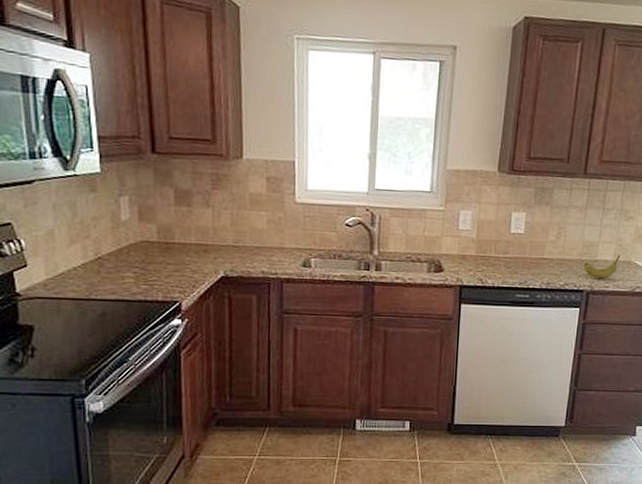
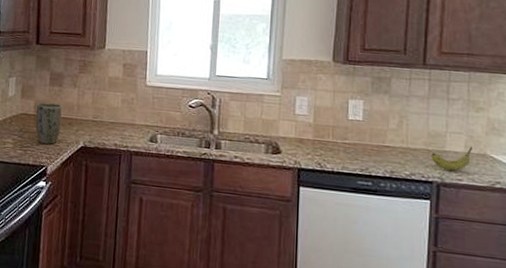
plant pot: none [161,227,195,276] -> present [35,103,62,144]

